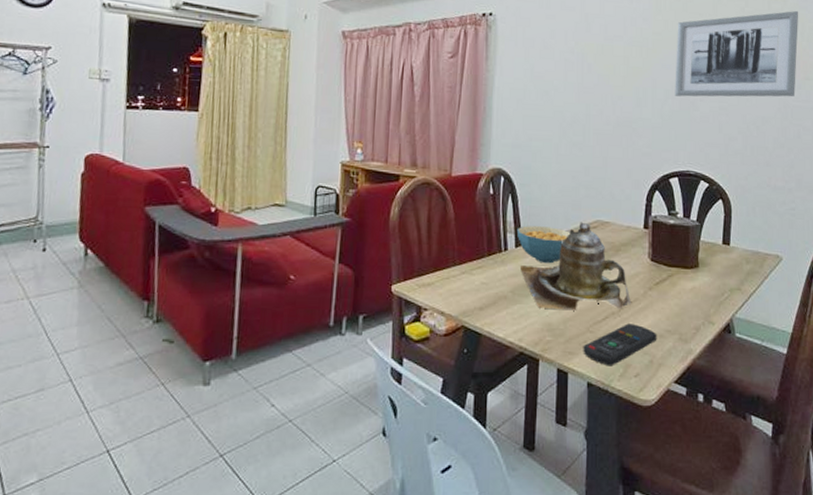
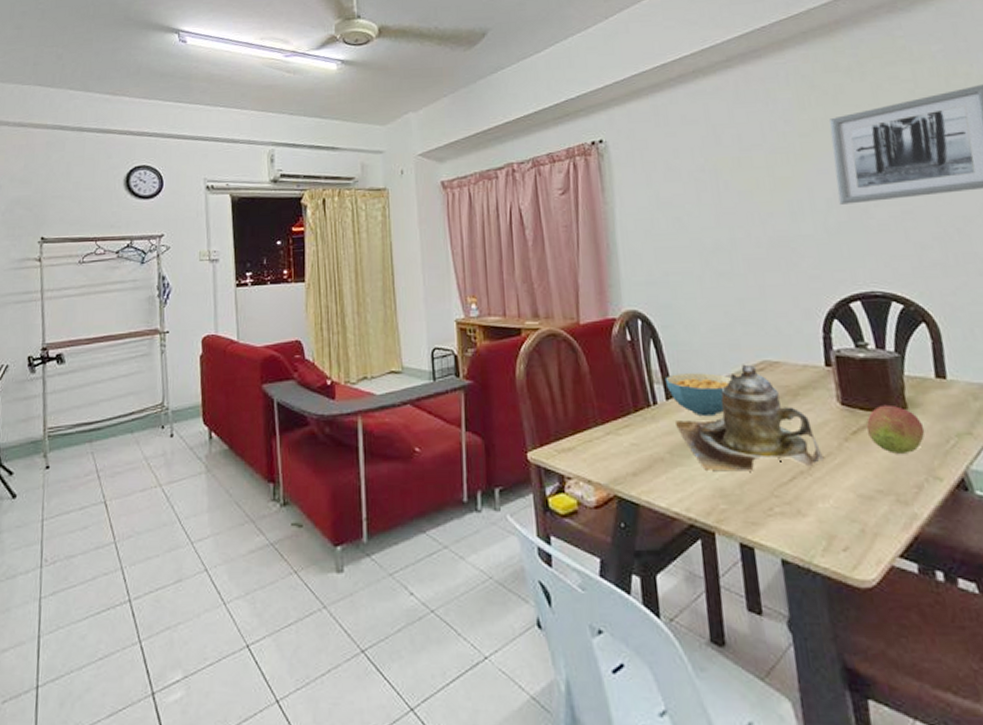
remote control: present [583,323,657,367] -> none [768,484,866,539]
fruit: none [666,263,708,302] -> present [866,404,926,454]

